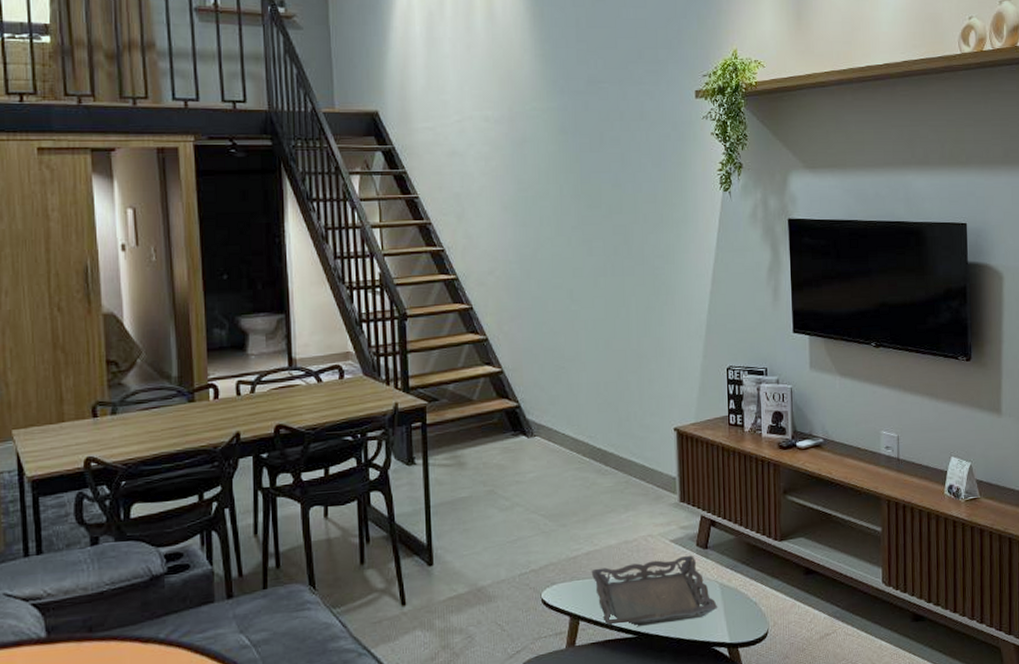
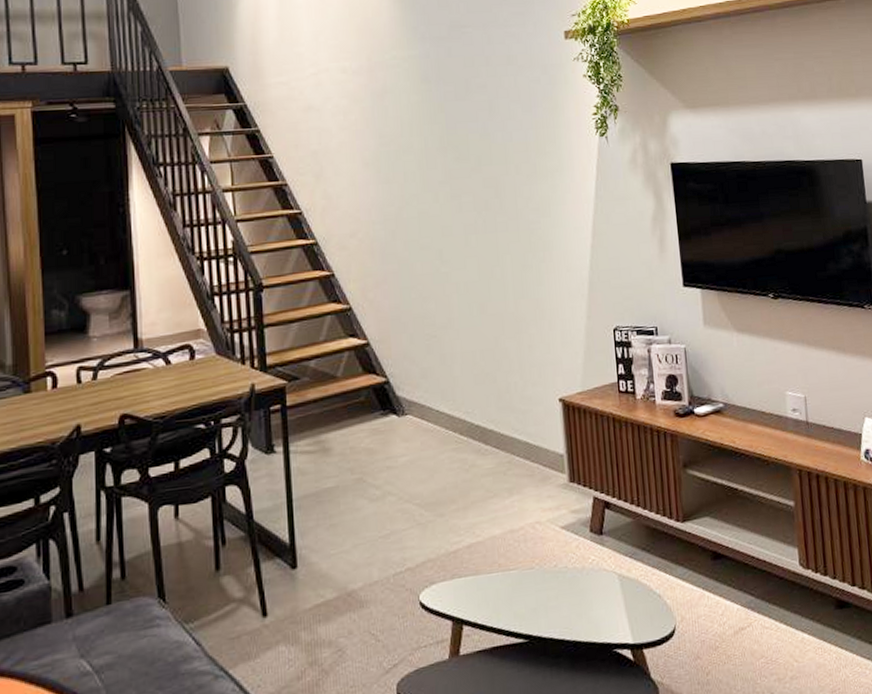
tray: present [591,555,718,631] -> none [474,542,618,635]

